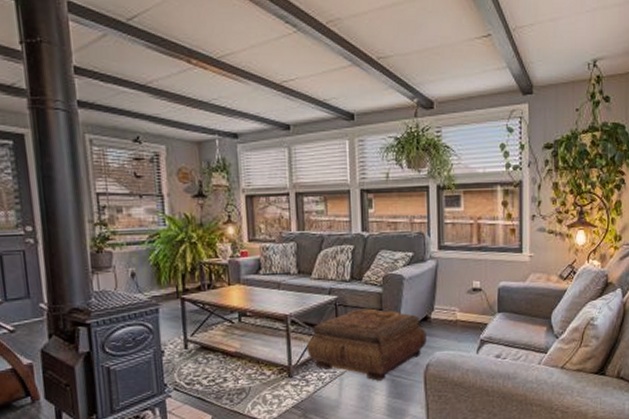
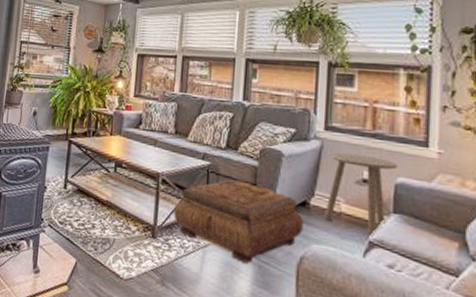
side table: none [443,267,500,337] -> present [323,153,398,238]

